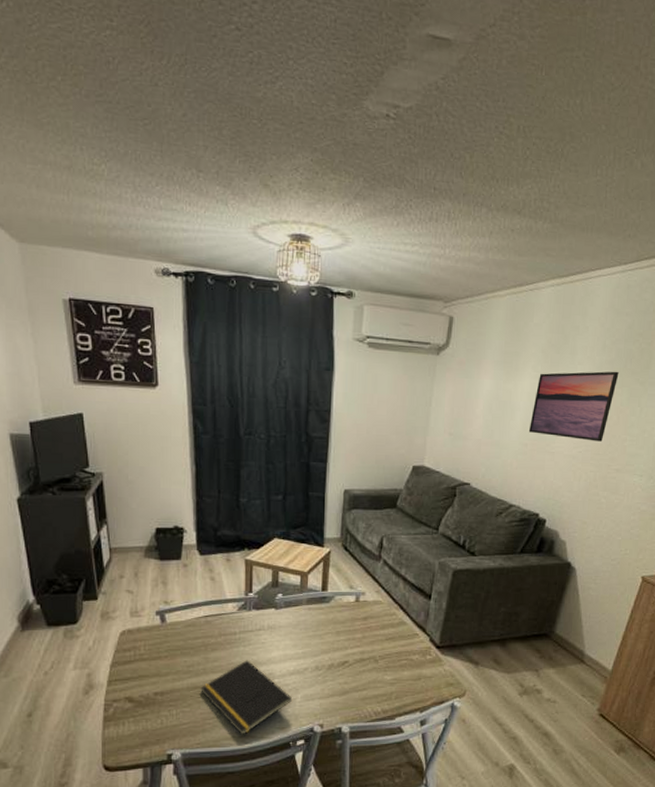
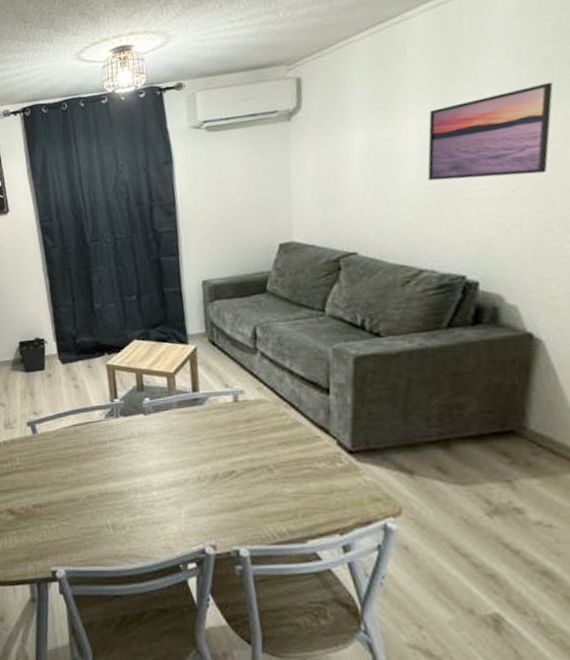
notepad: present [200,660,292,735] -> none [77,471,175,554]

